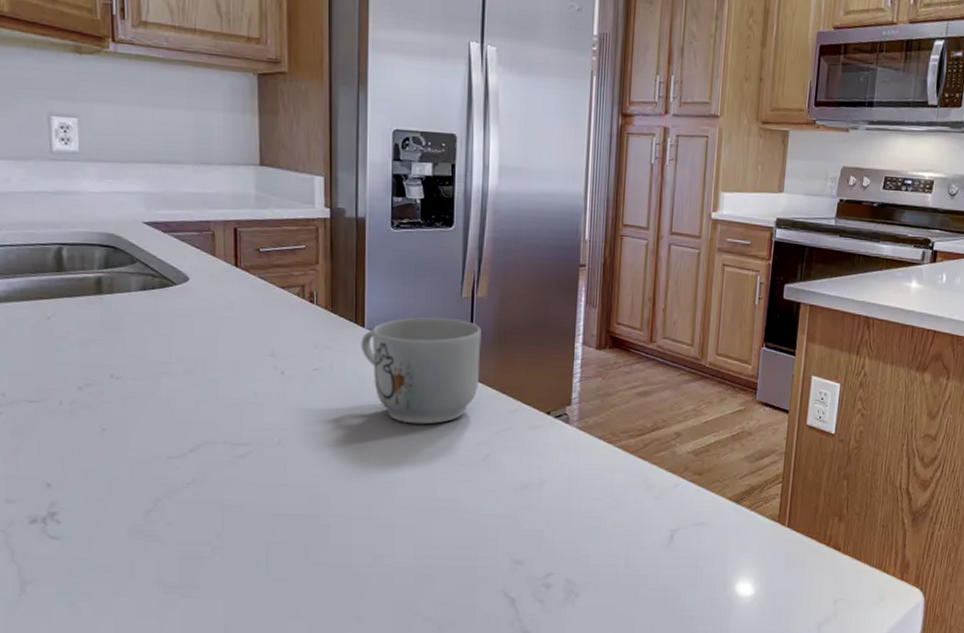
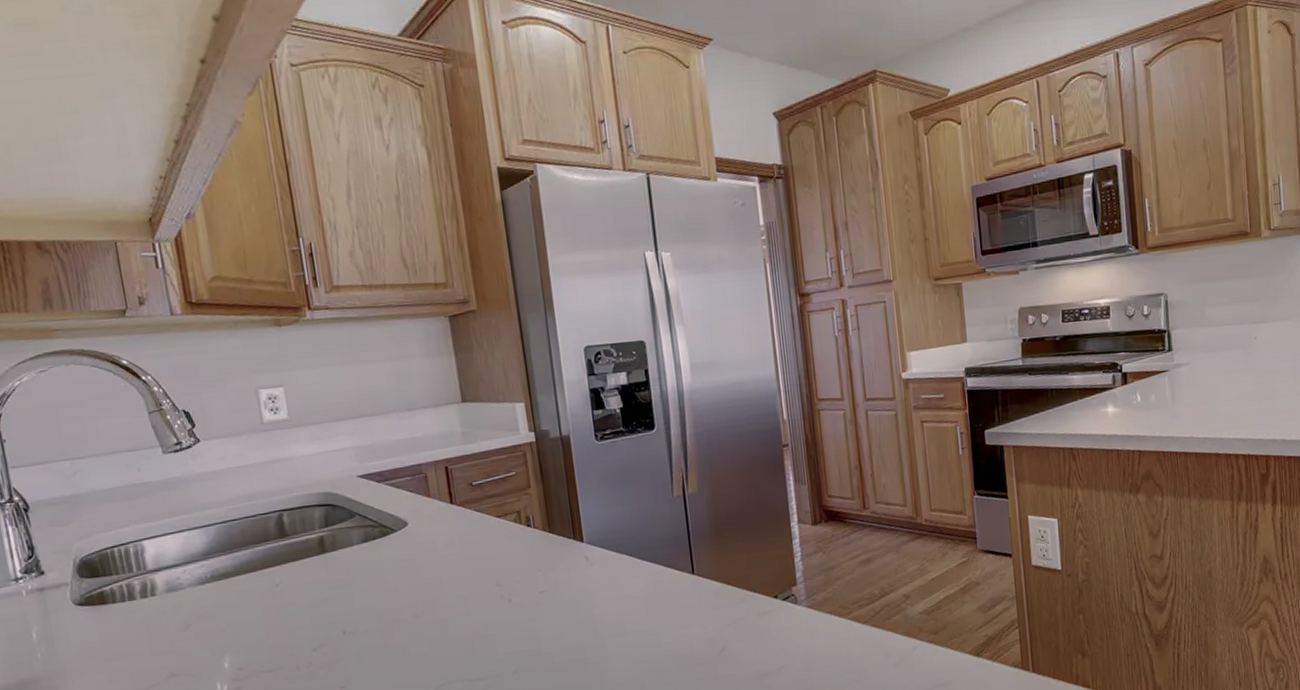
mug: present [361,317,482,425] -> none [582,518,703,631]

